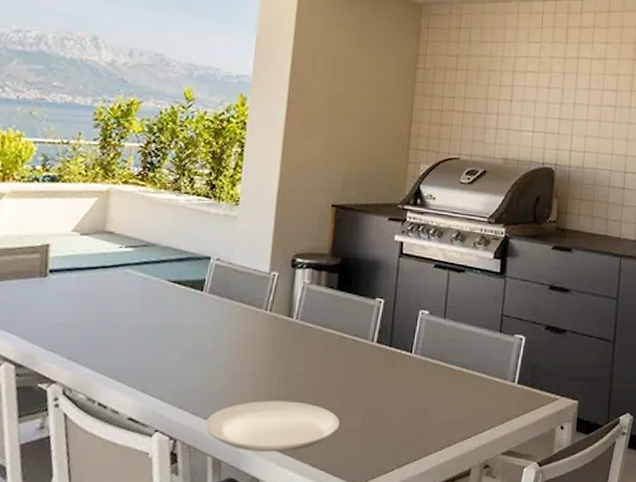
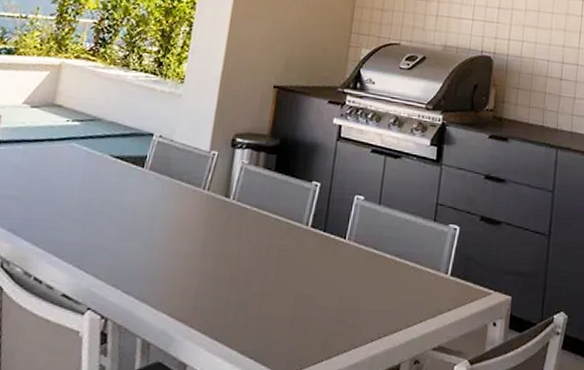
plate: present [204,401,340,452] -> none [136,282,271,337]

